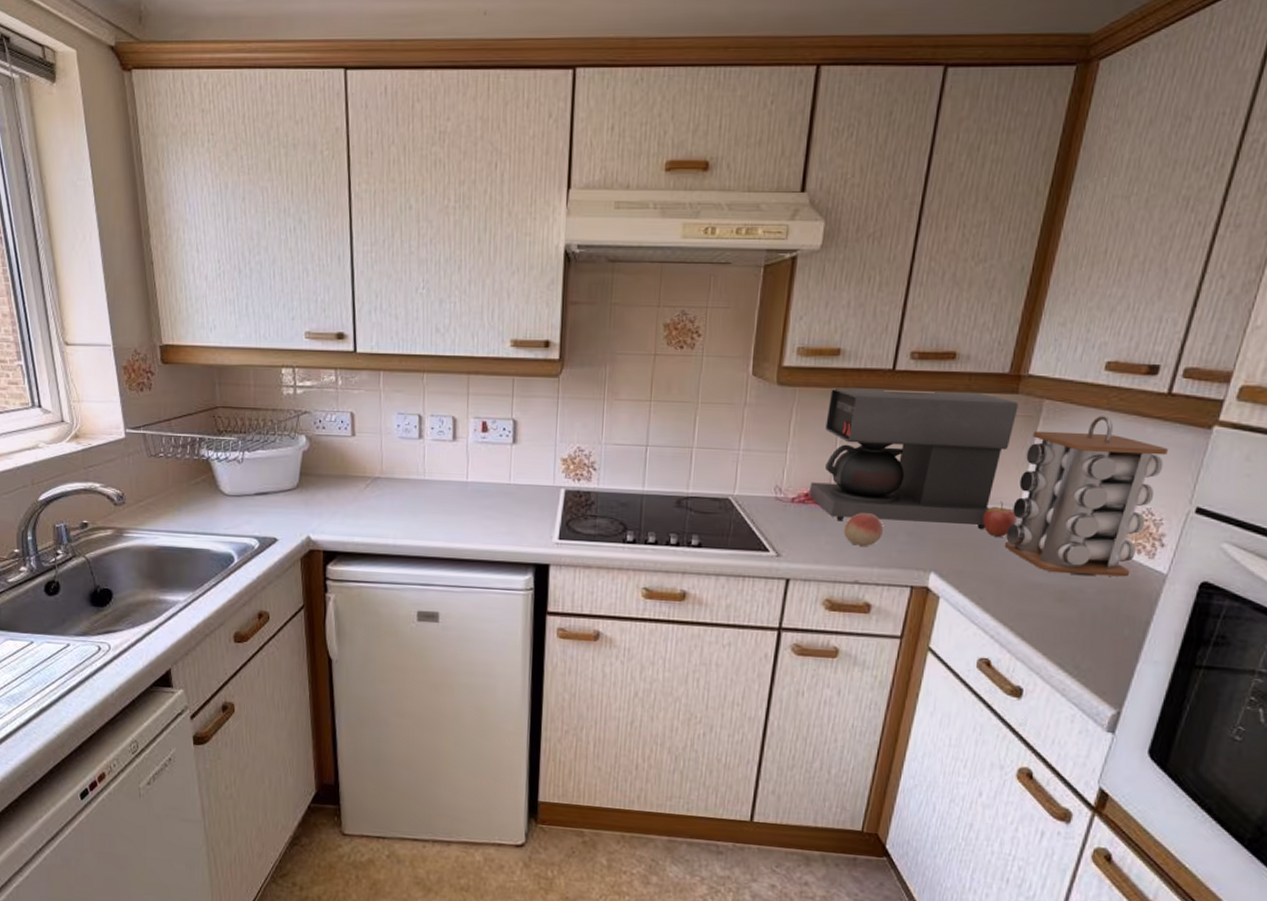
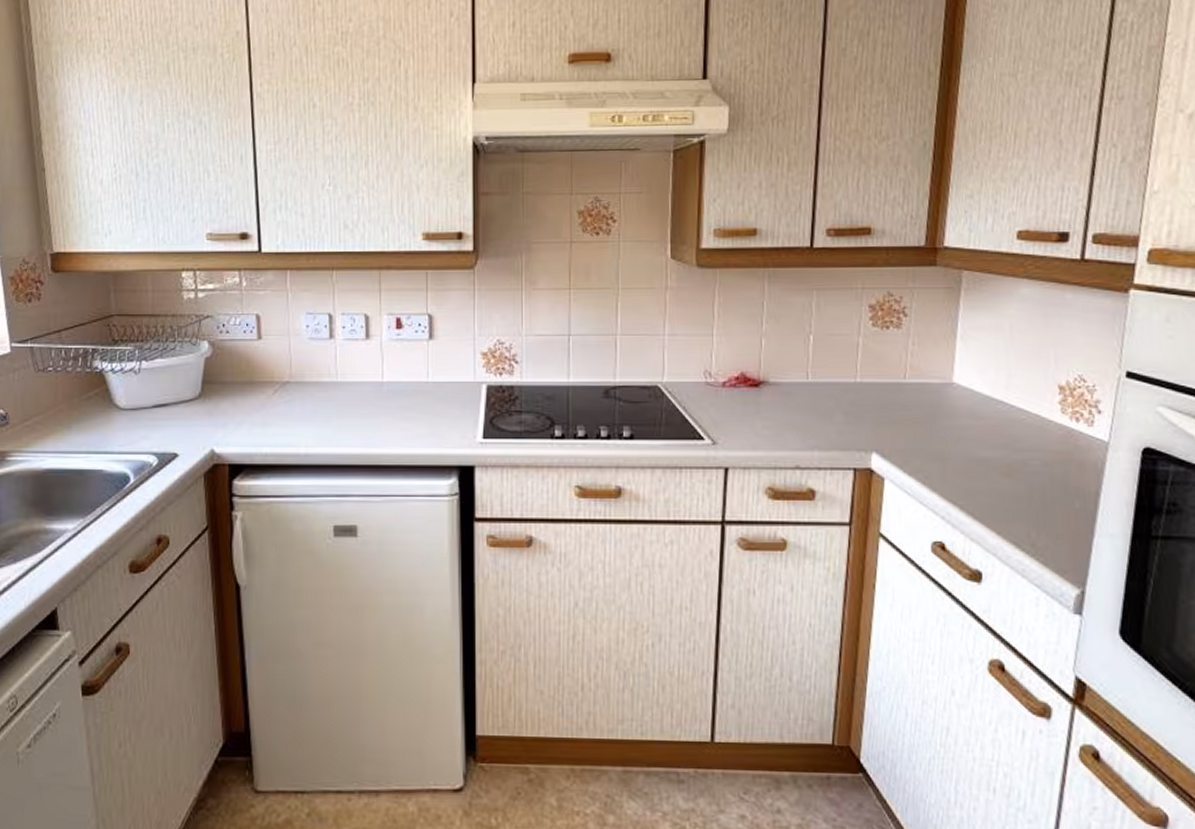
coffee maker: present [808,388,1019,530] -> none [739,266,938,406]
fruit: present [844,513,884,547] -> none [779,394,820,430]
fruit: present [982,501,1017,537] -> none [917,374,952,412]
spice rack: present [1004,416,1168,577] -> none [942,284,1090,448]

